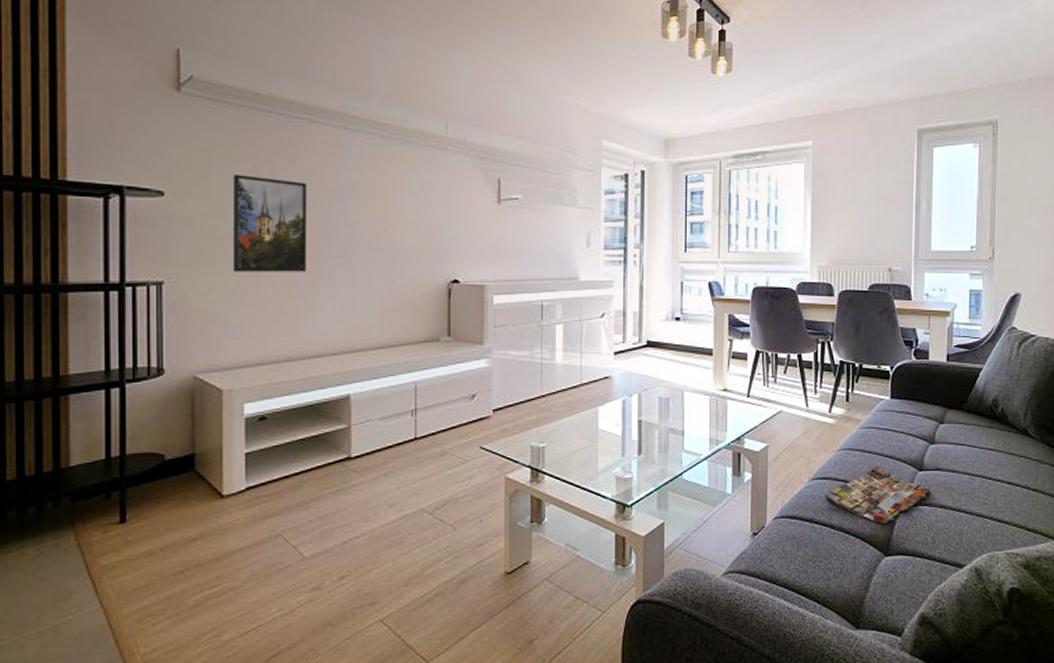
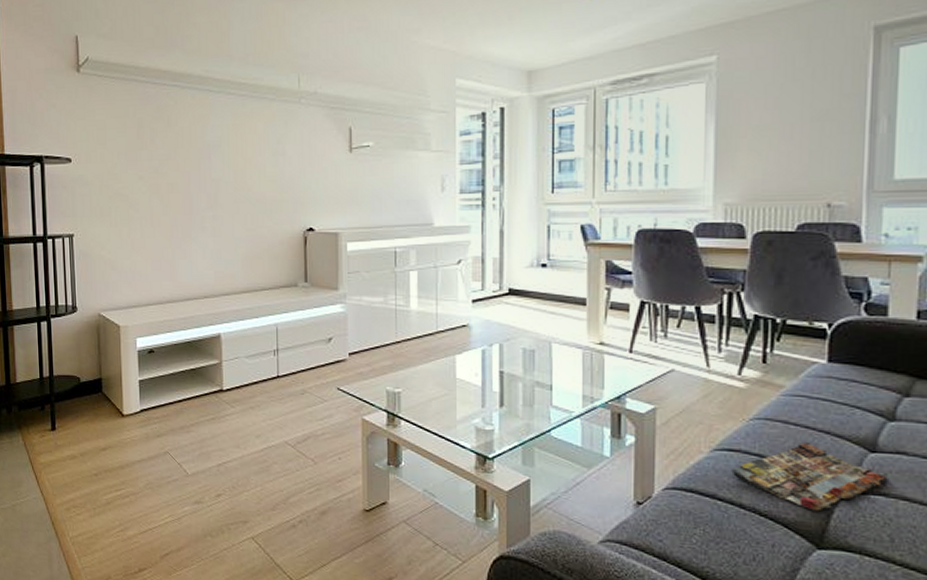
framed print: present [234,174,308,272] -> none [122,140,182,225]

